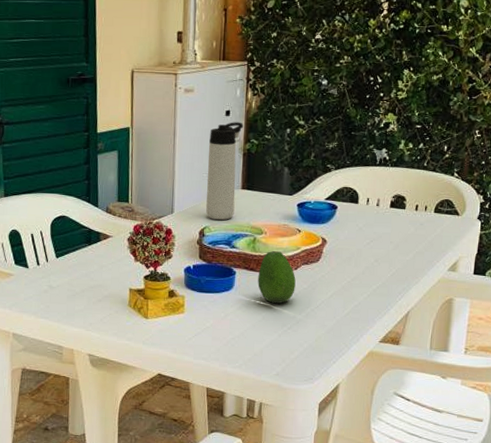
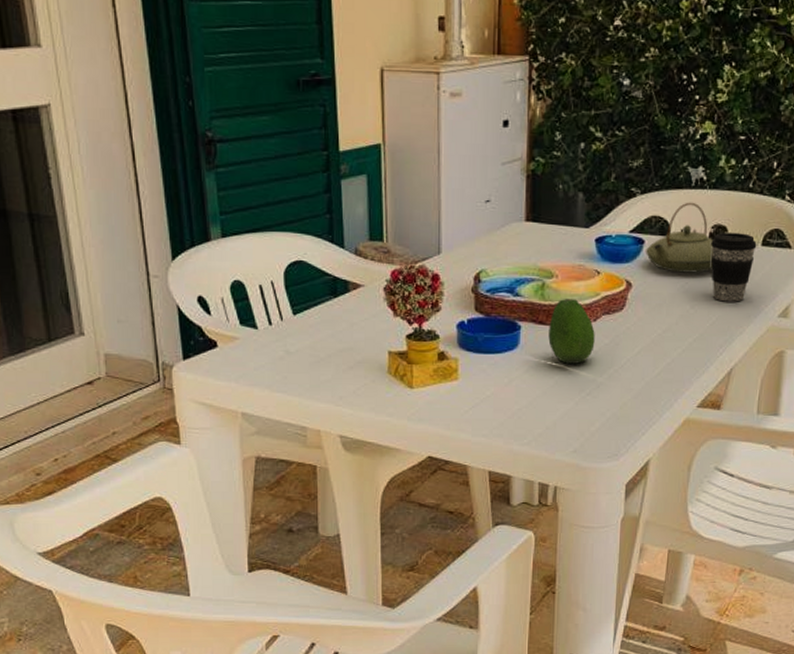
thermos bottle: present [206,122,243,220] -> none [482,135,526,261]
teapot: none [337,176,394,233] -> present [645,202,713,273]
coffee cup: none [391,201,430,258] -> present [710,232,757,302]

